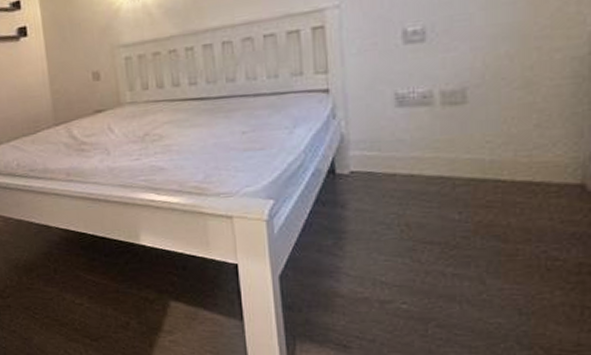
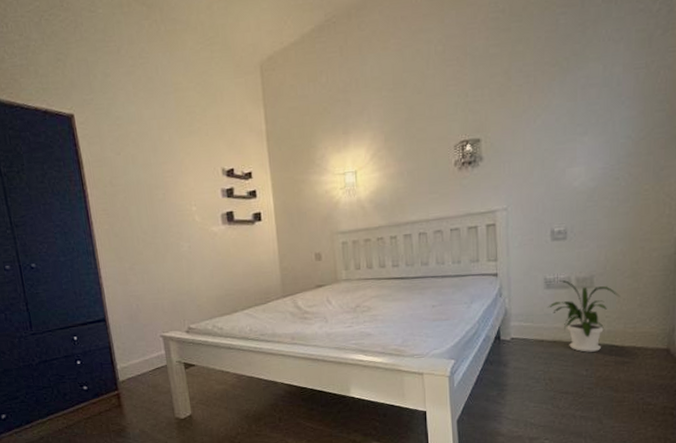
house plant: none [401,94,507,190] -> present [548,279,620,352]

